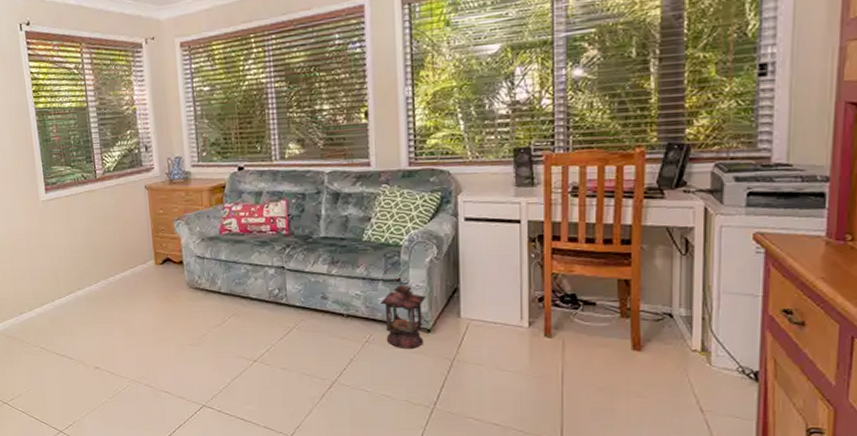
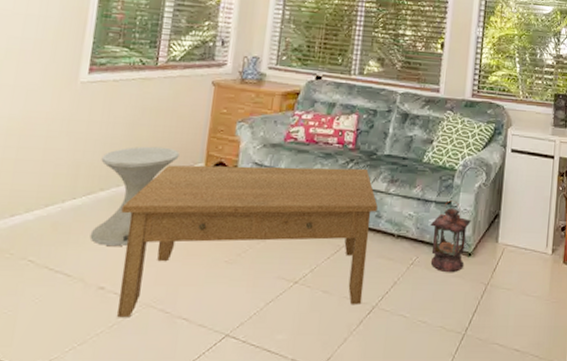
side table: none [72,249,132,334] -> present [90,146,180,246]
coffee table: none [97,252,322,391] -> present [117,165,378,318]

